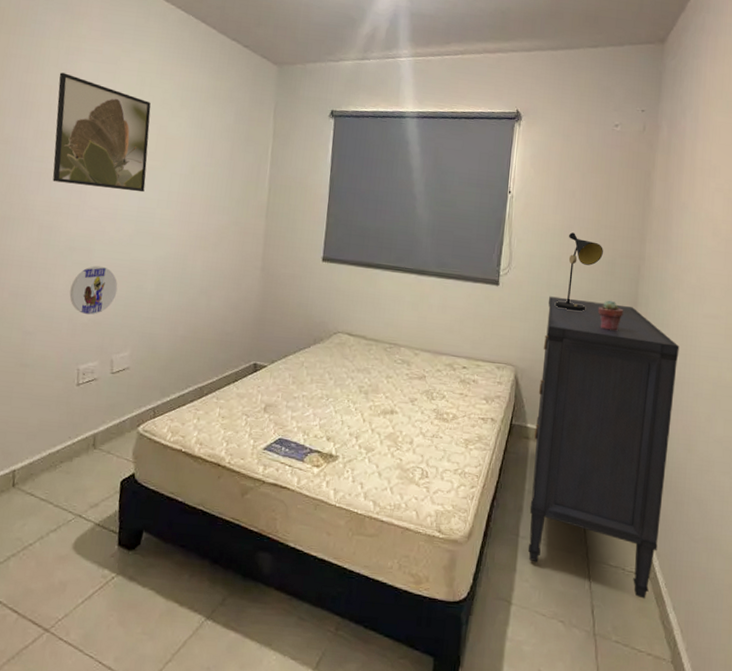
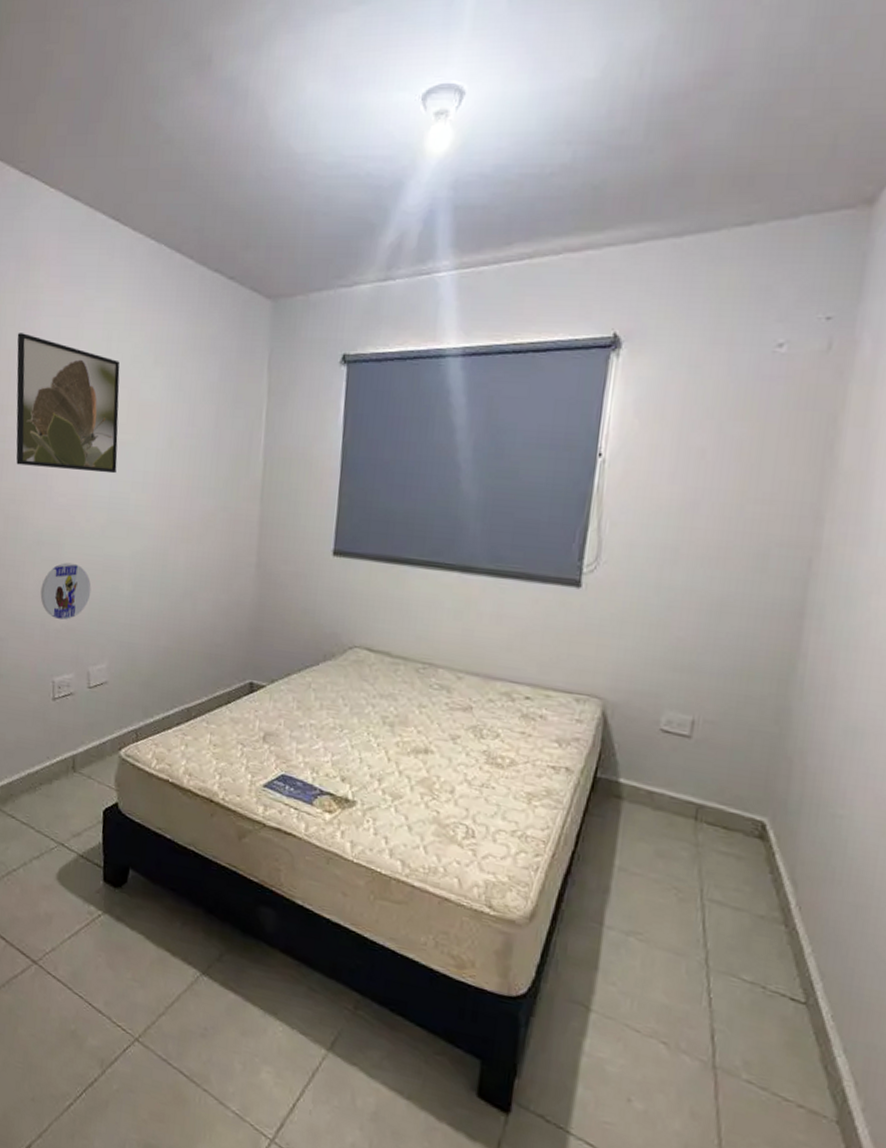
dresser: present [527,296,679,599] -> none [616,602,876,1032]
table lamp: present [555,232,603,311] -> none [667,510,750,625]
potted succulent: present [598,300,624,331] -> none [738,609,781,655]

